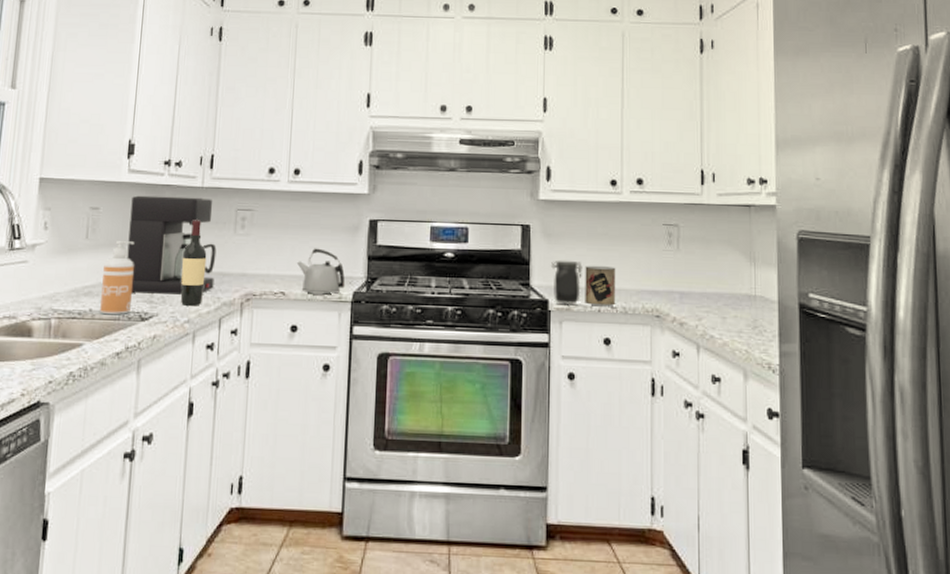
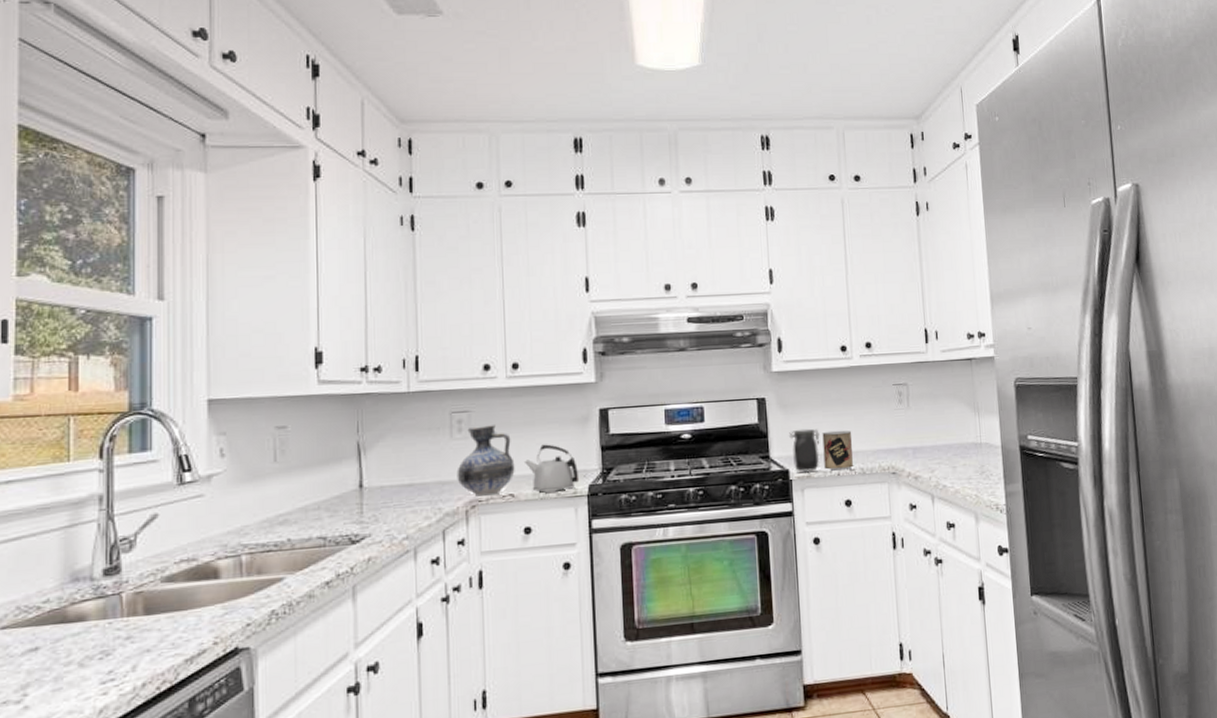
soap dispenser: present [100,241,135,315] -> none [300,459,337,543]
coffee maker: present [127,195,217,295] -> none [325,403,433,515]
wine bottle: present [180,220,207,306] -> none [392,428,422,522]
ceramic jug: none [236,224,288,291] -> present [457,423,515,496]

